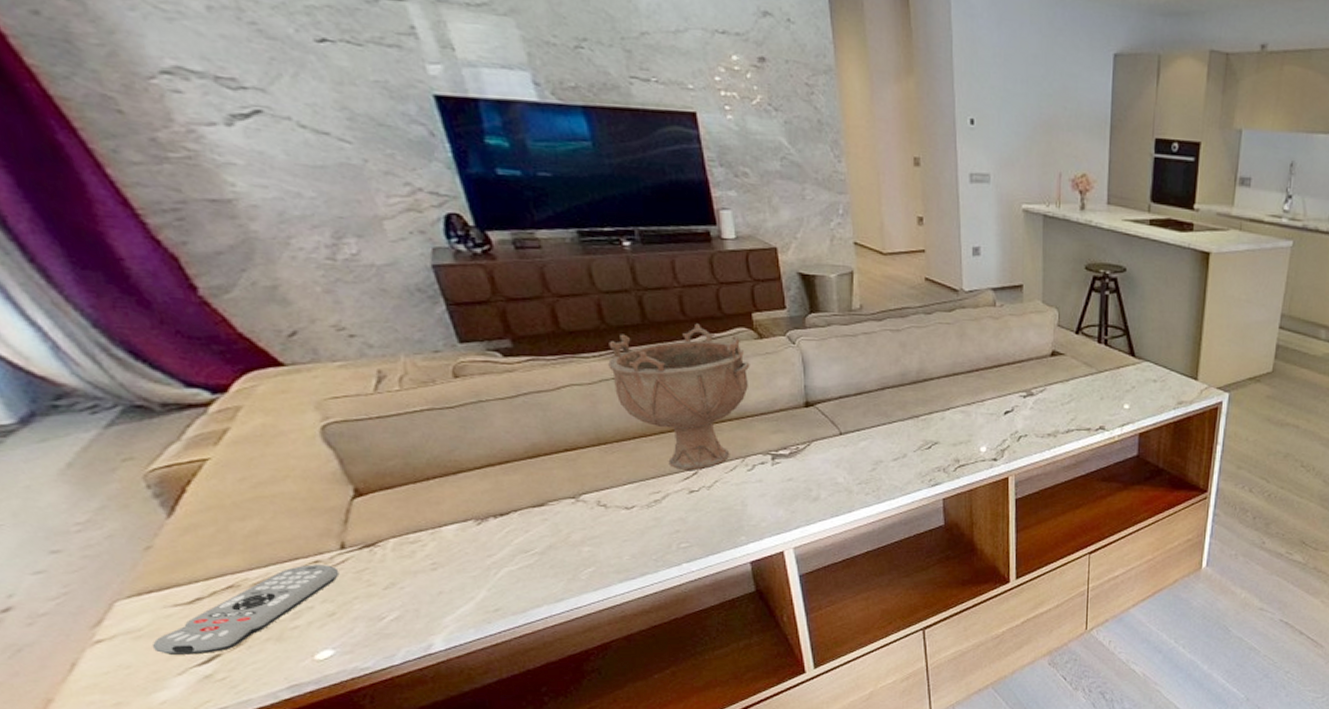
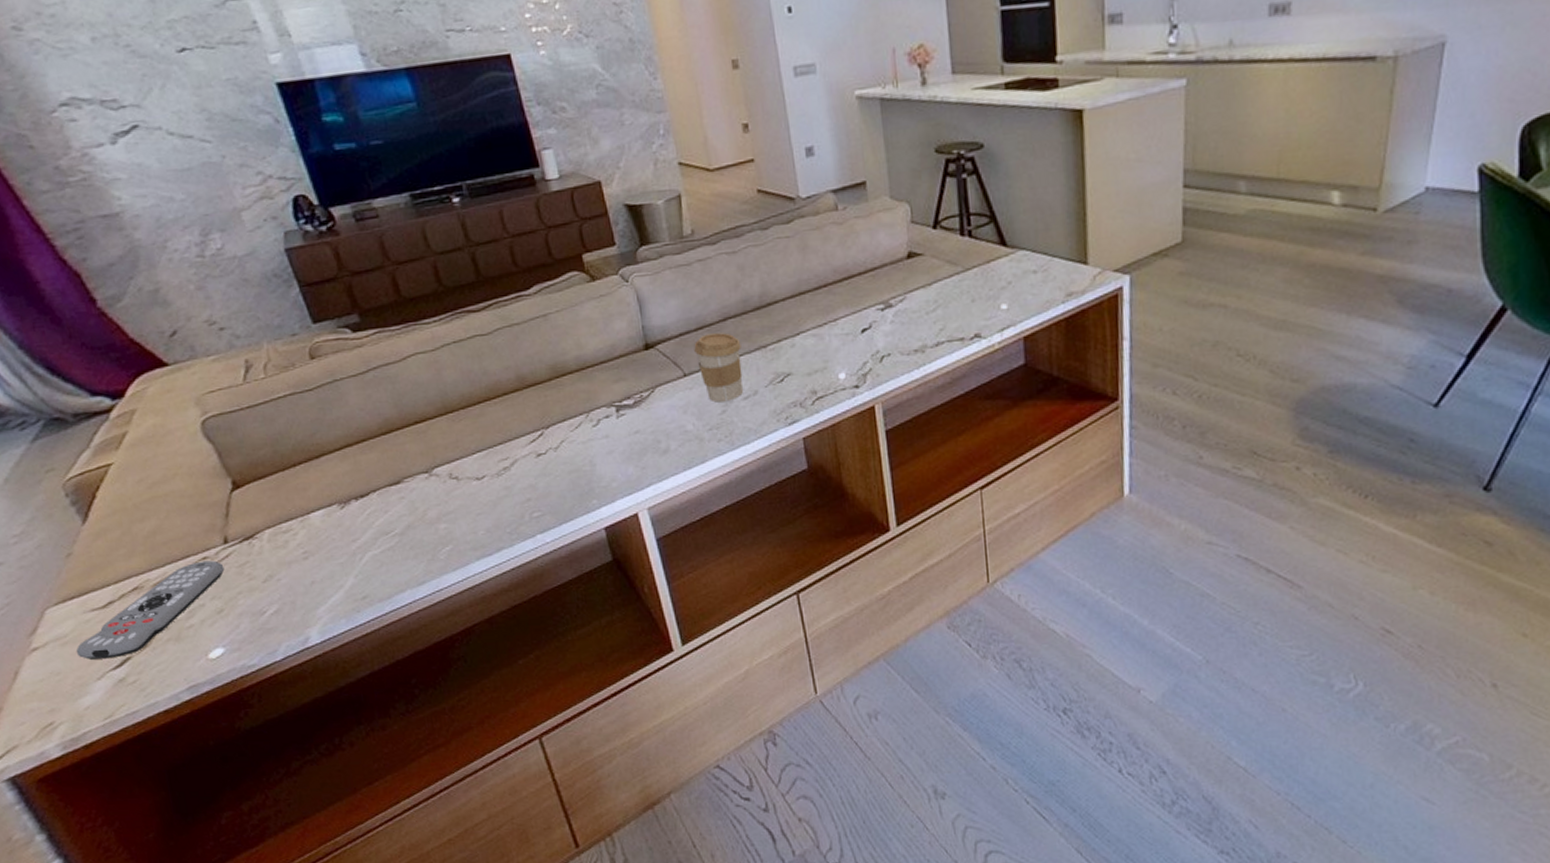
decorative bowl: present [608,323,750,470] -> none [447,273,586,432]
coffee cup: none [852,400,896,461] -> present [694,333,743,403]

